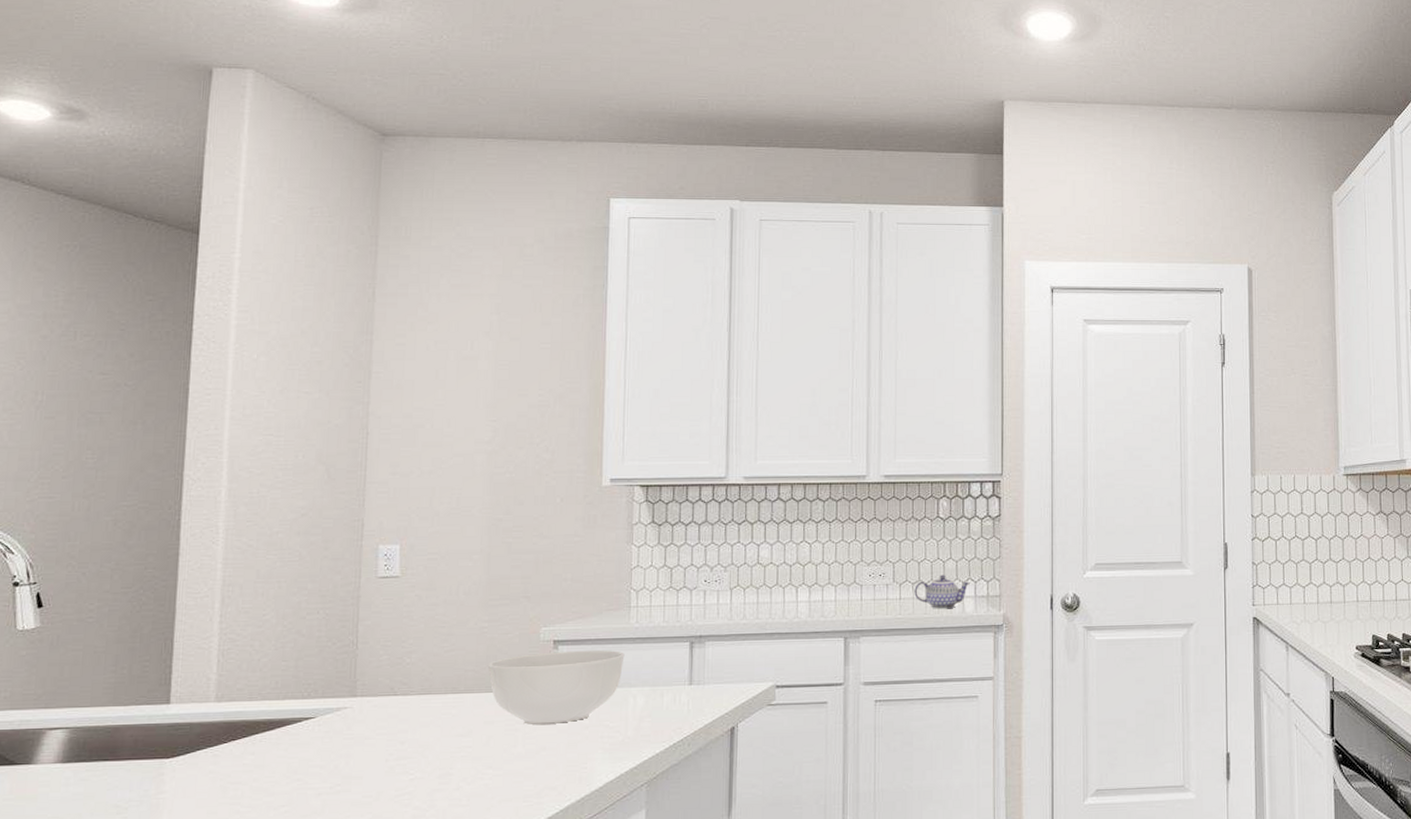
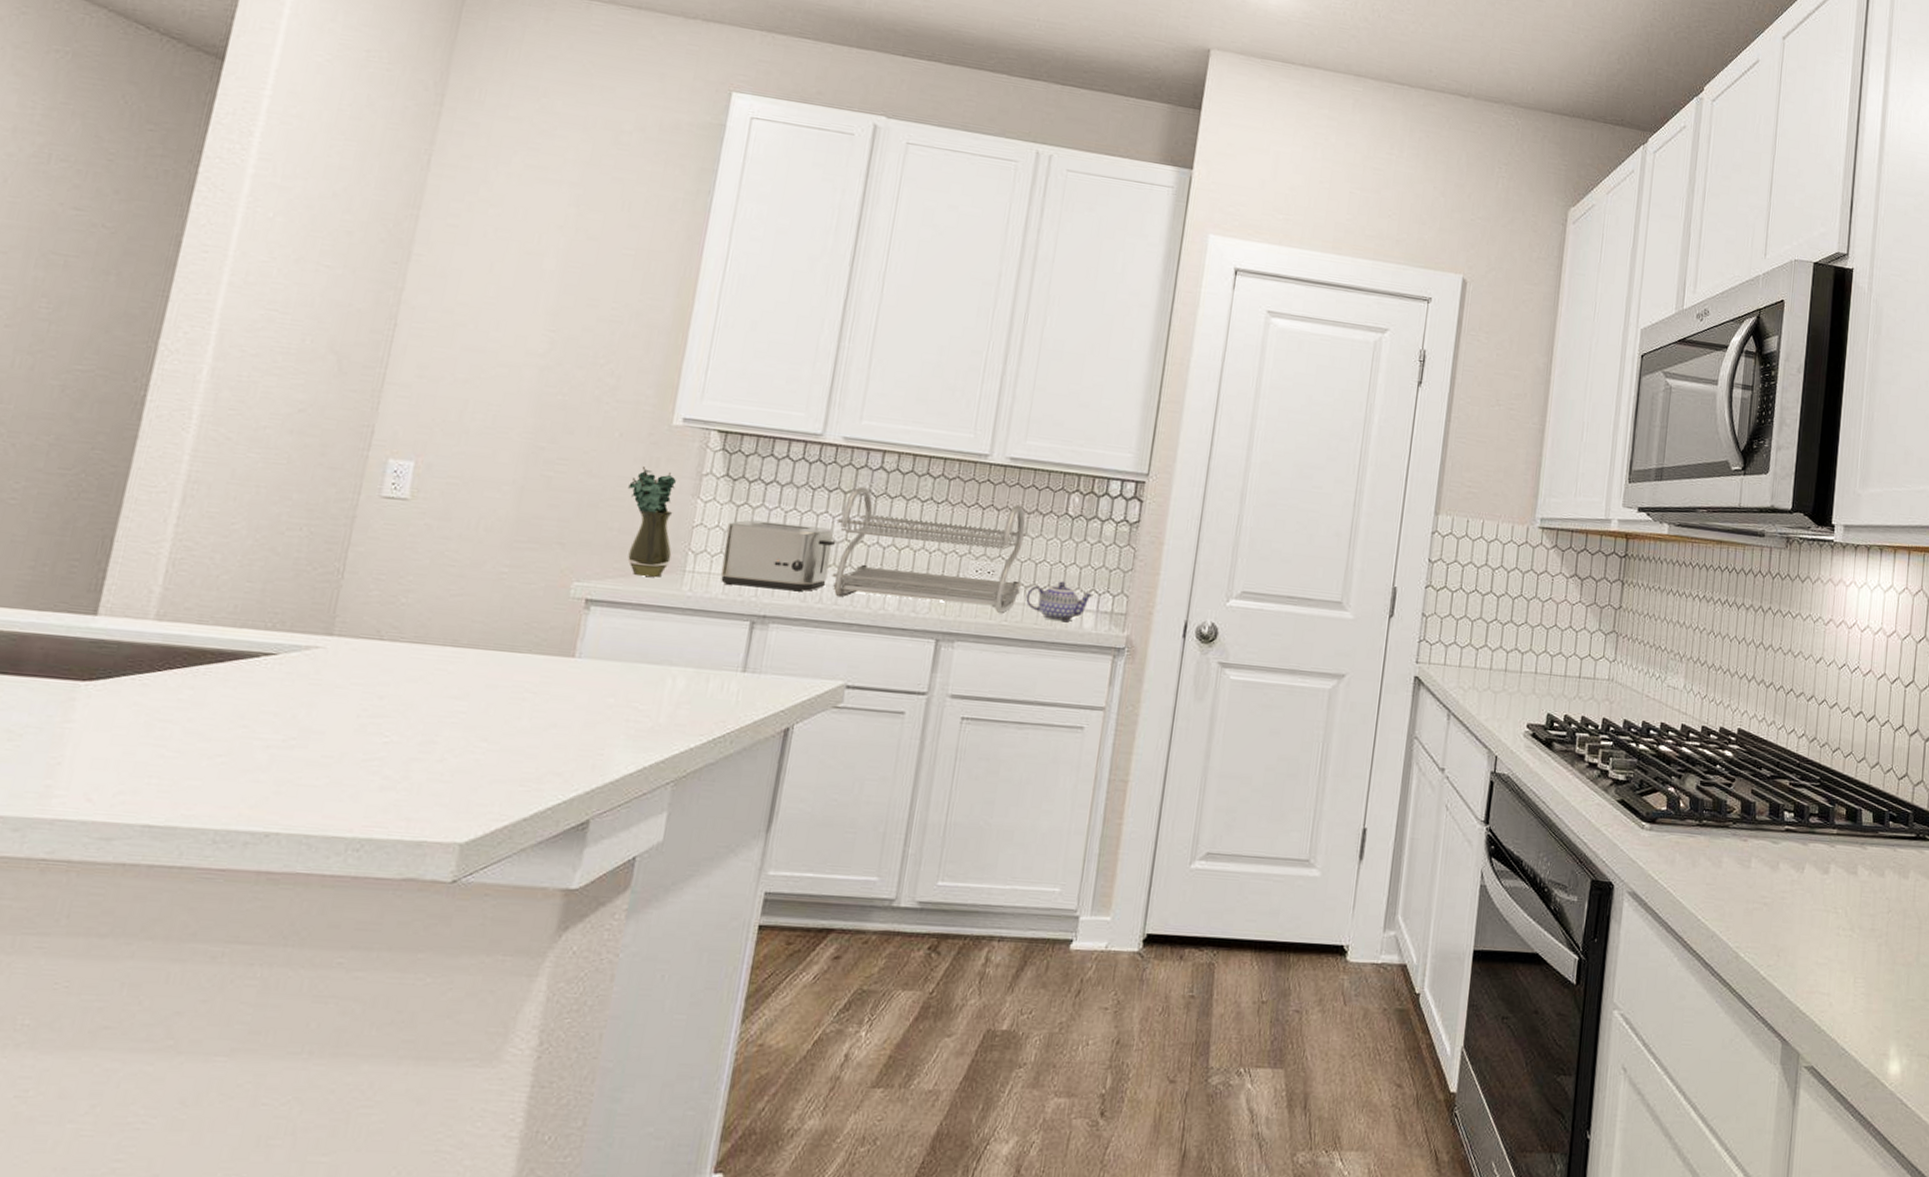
bowl: present [488,650,625,724] -> none [500,611,670,698]
vase: none [574,524,618,616] -> present [627,467,676,577]
toaster: none [659,556,750,613] -> present [720,520,836,592]
dish rack: none [748,515,908,612] -> present [832,486,1027,613]

